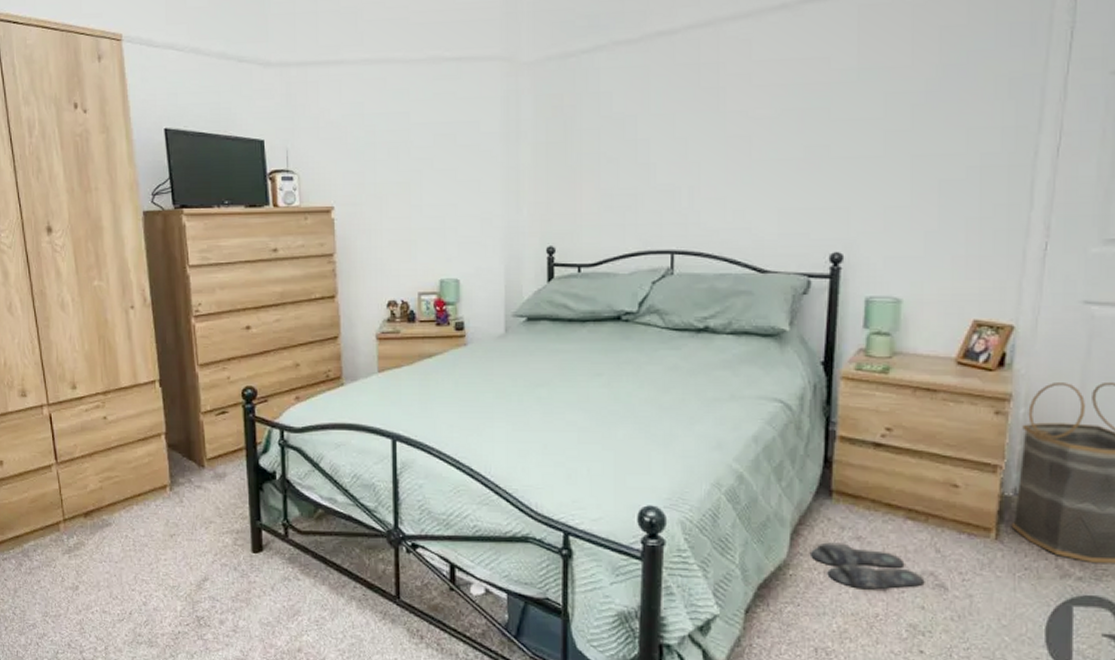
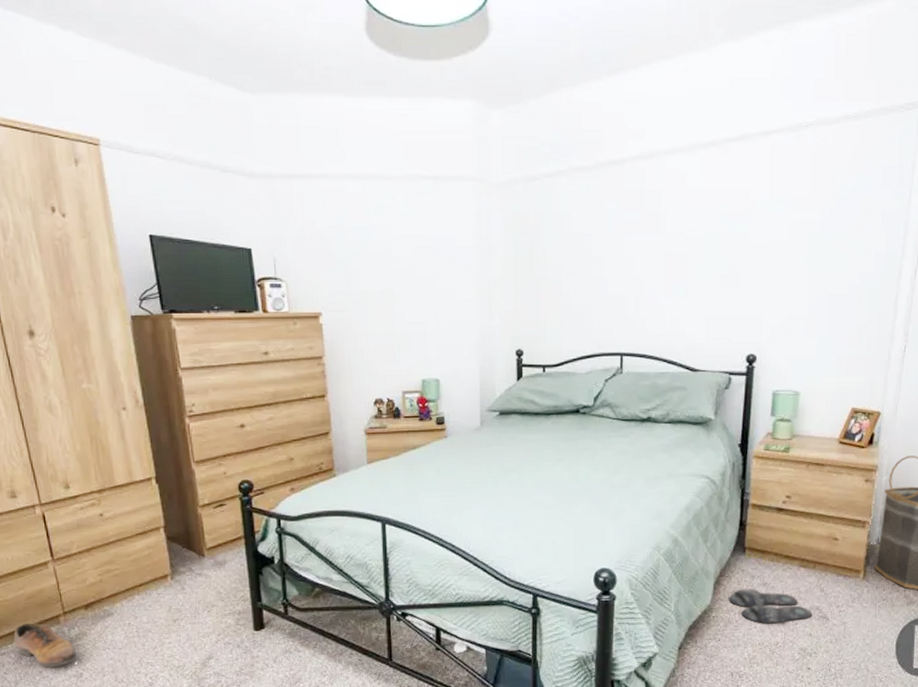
shoe: none [15,527,75,577] -> present [13,622,78,668]

